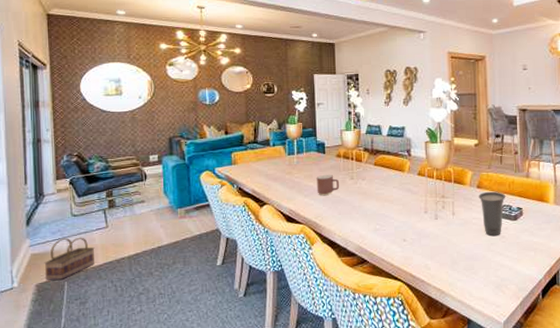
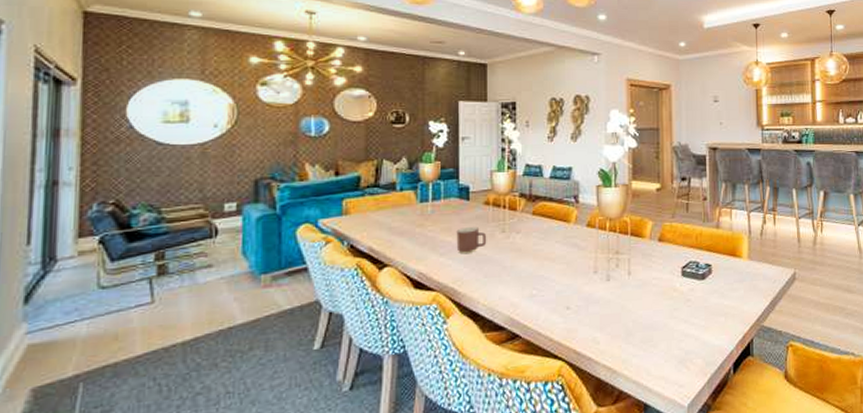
basket: present [44,237,95,280] -> none [48,317,131,382]
cup: present [478,191,505,237] -> none [660,245,692,300]

